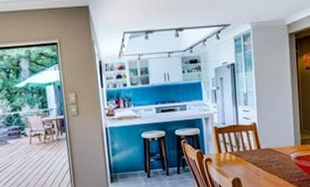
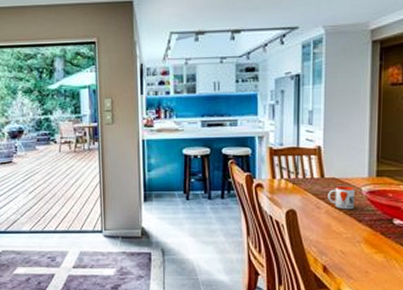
mug: none [264,154,287,174] -> present [328,186,355,210]

